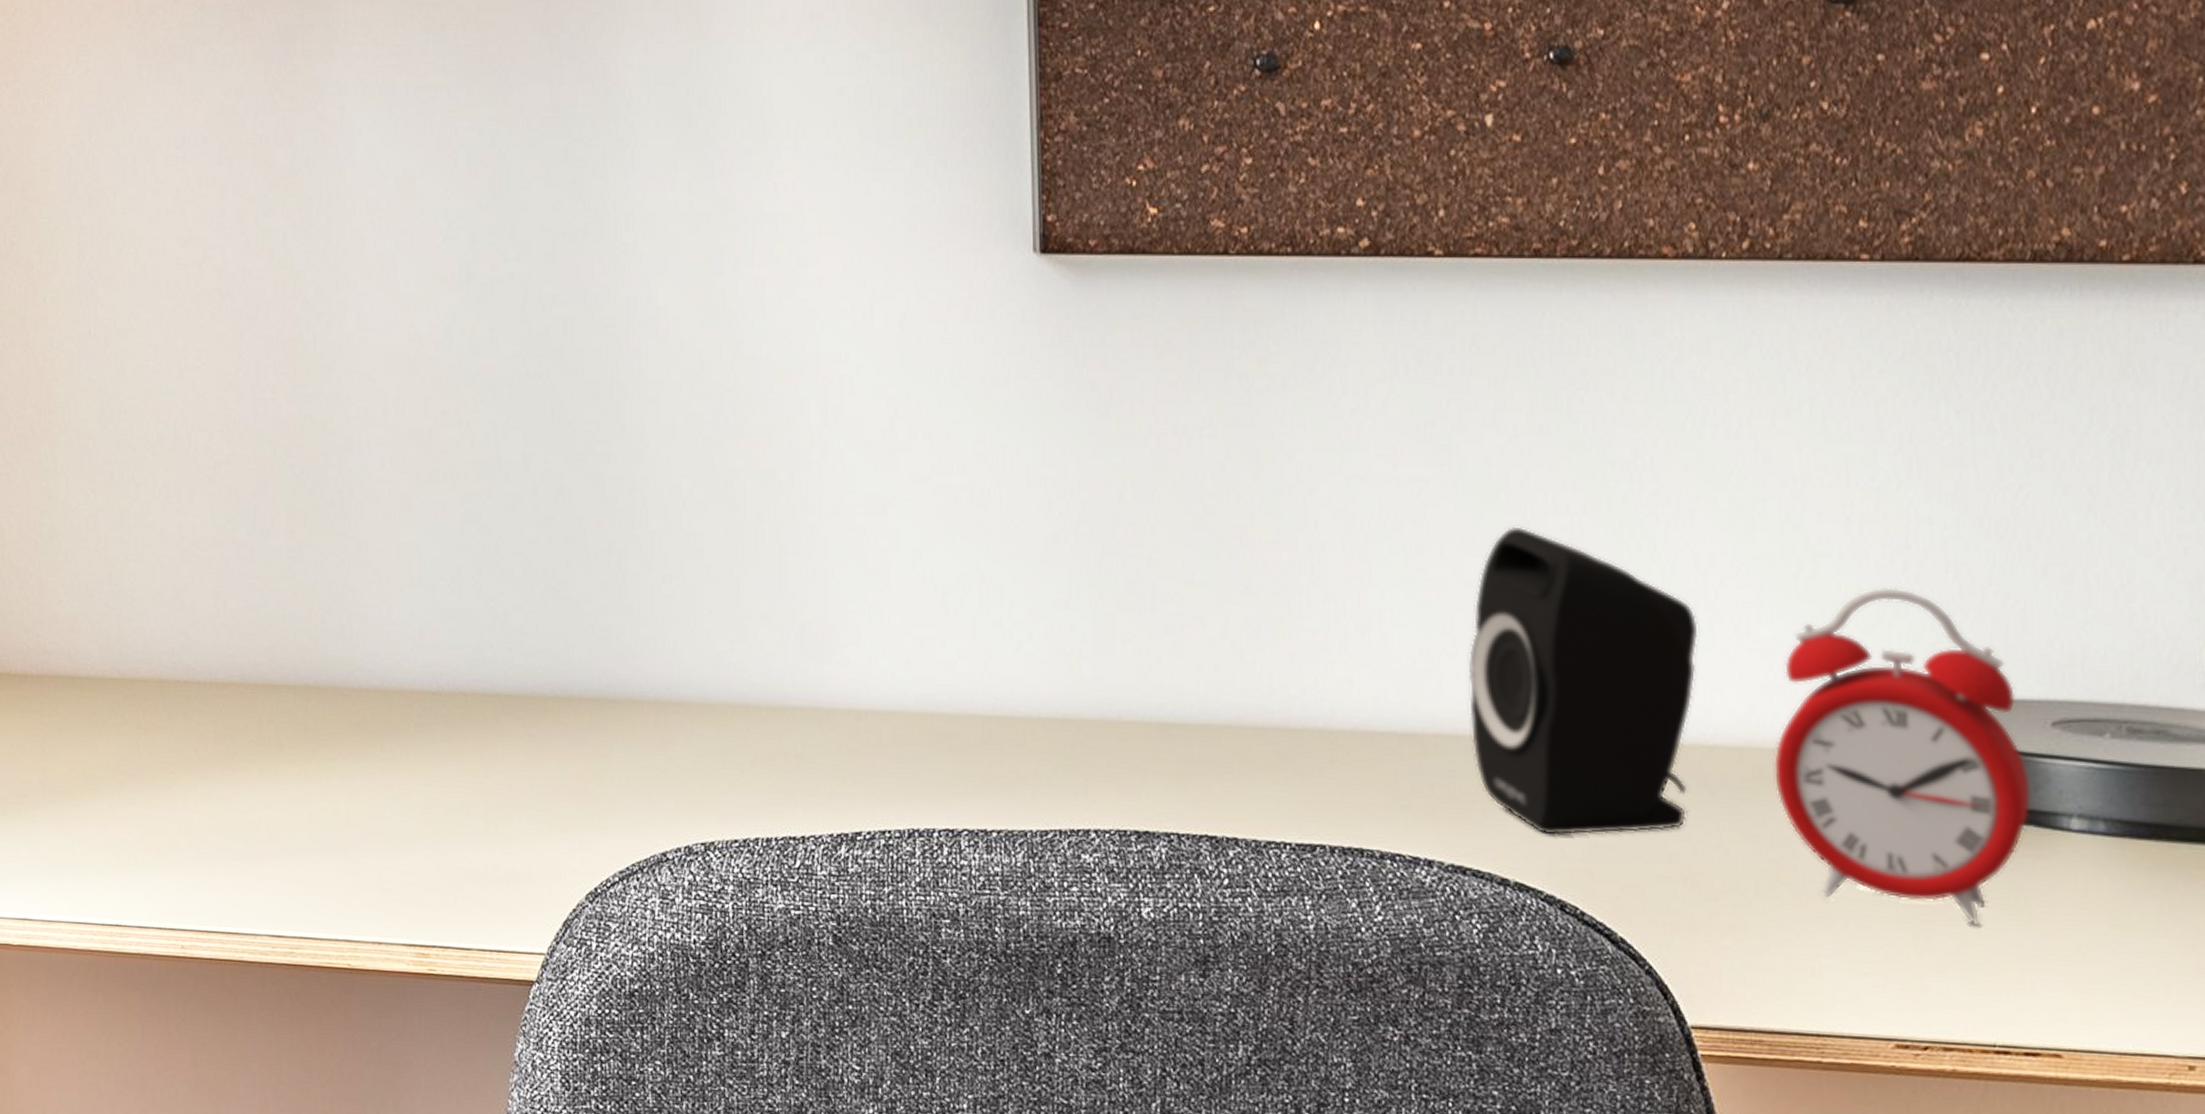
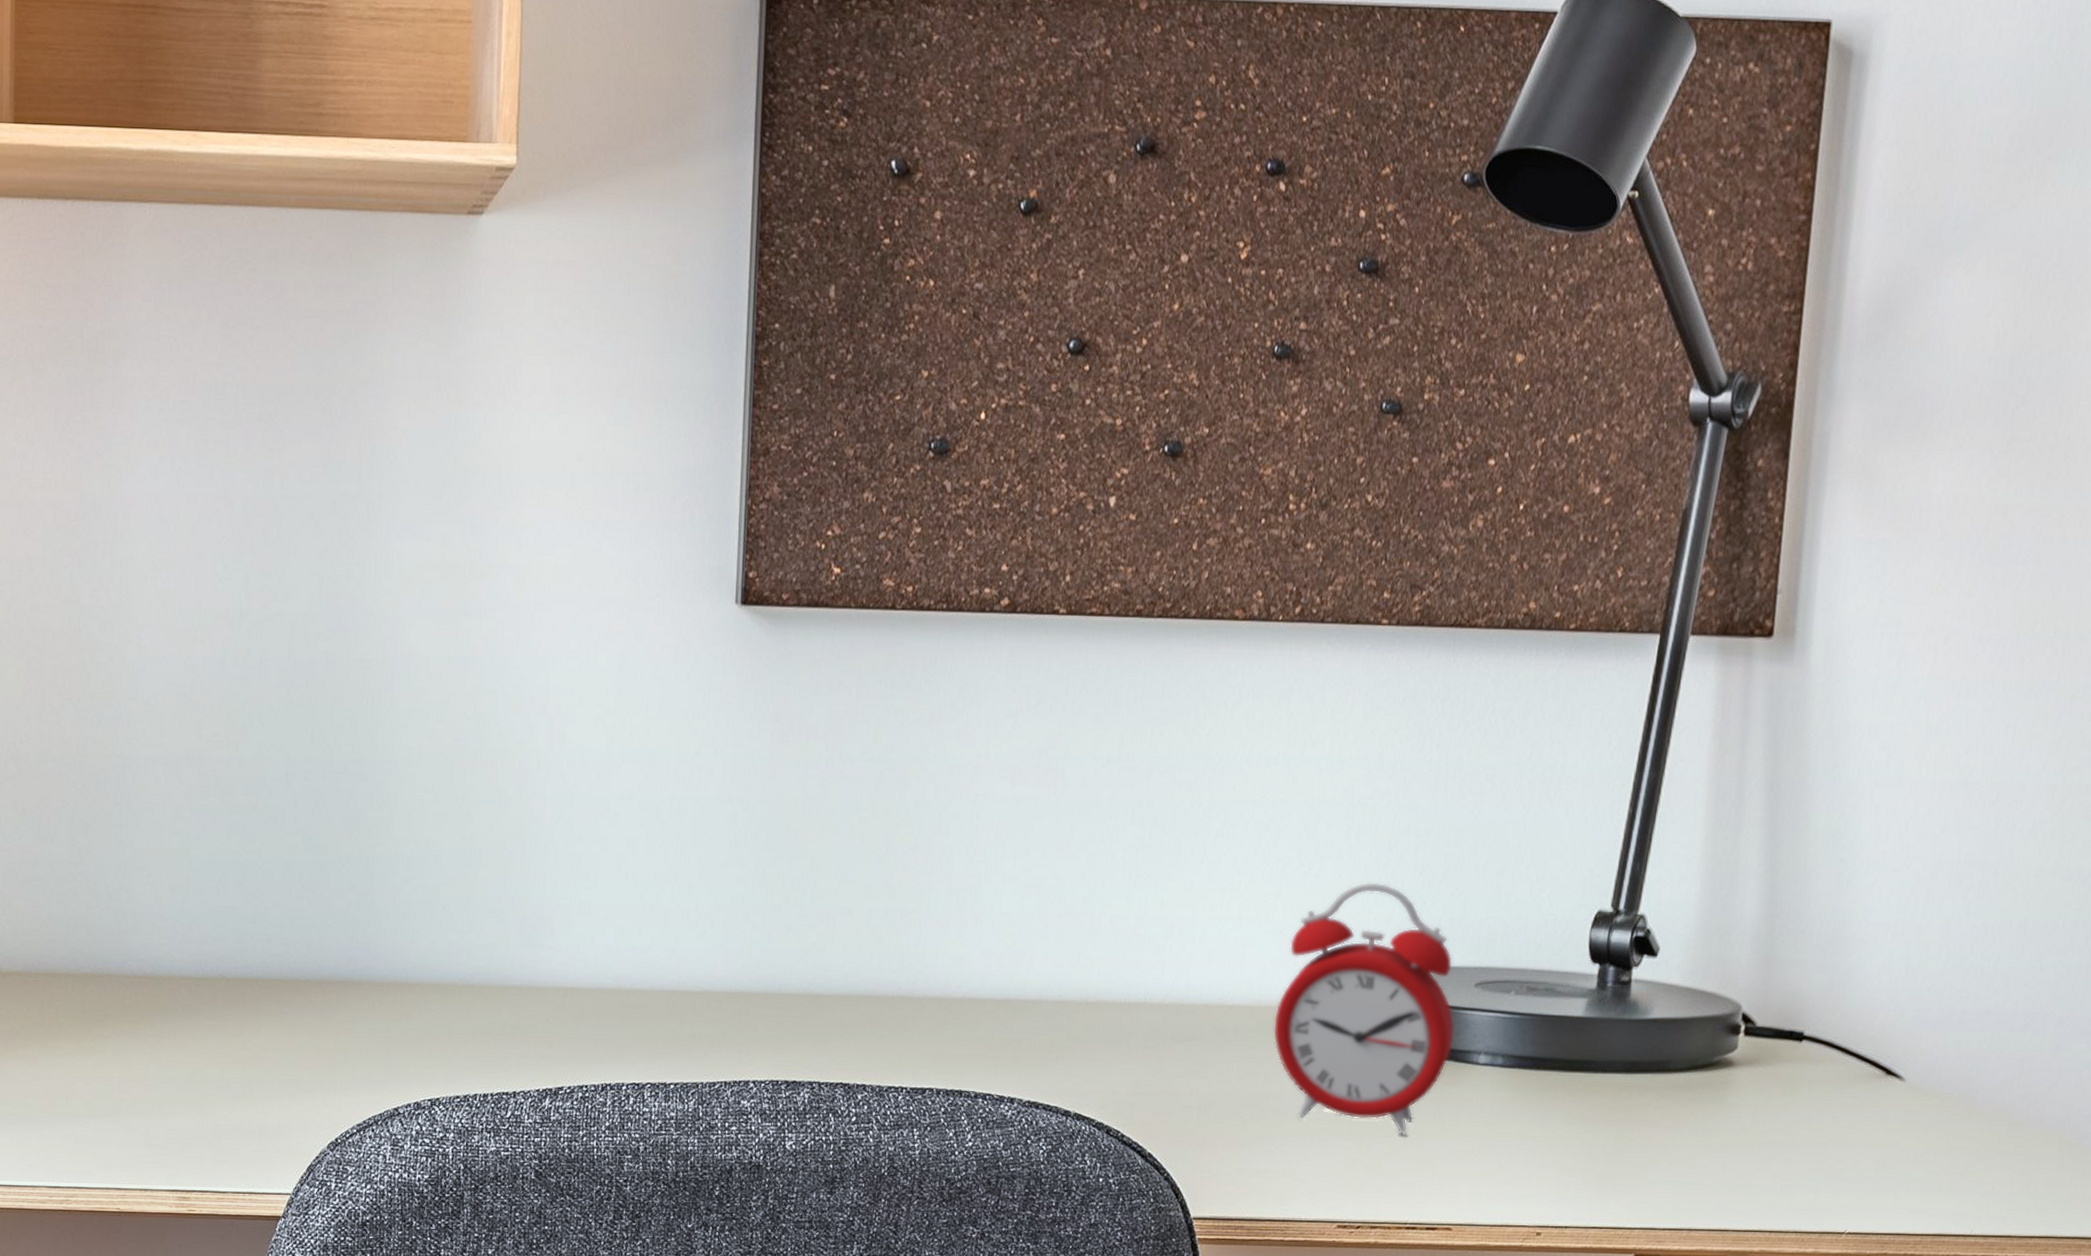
speaker: present [1468,526,1698,836] -> none [1052,835,1231,1077]

